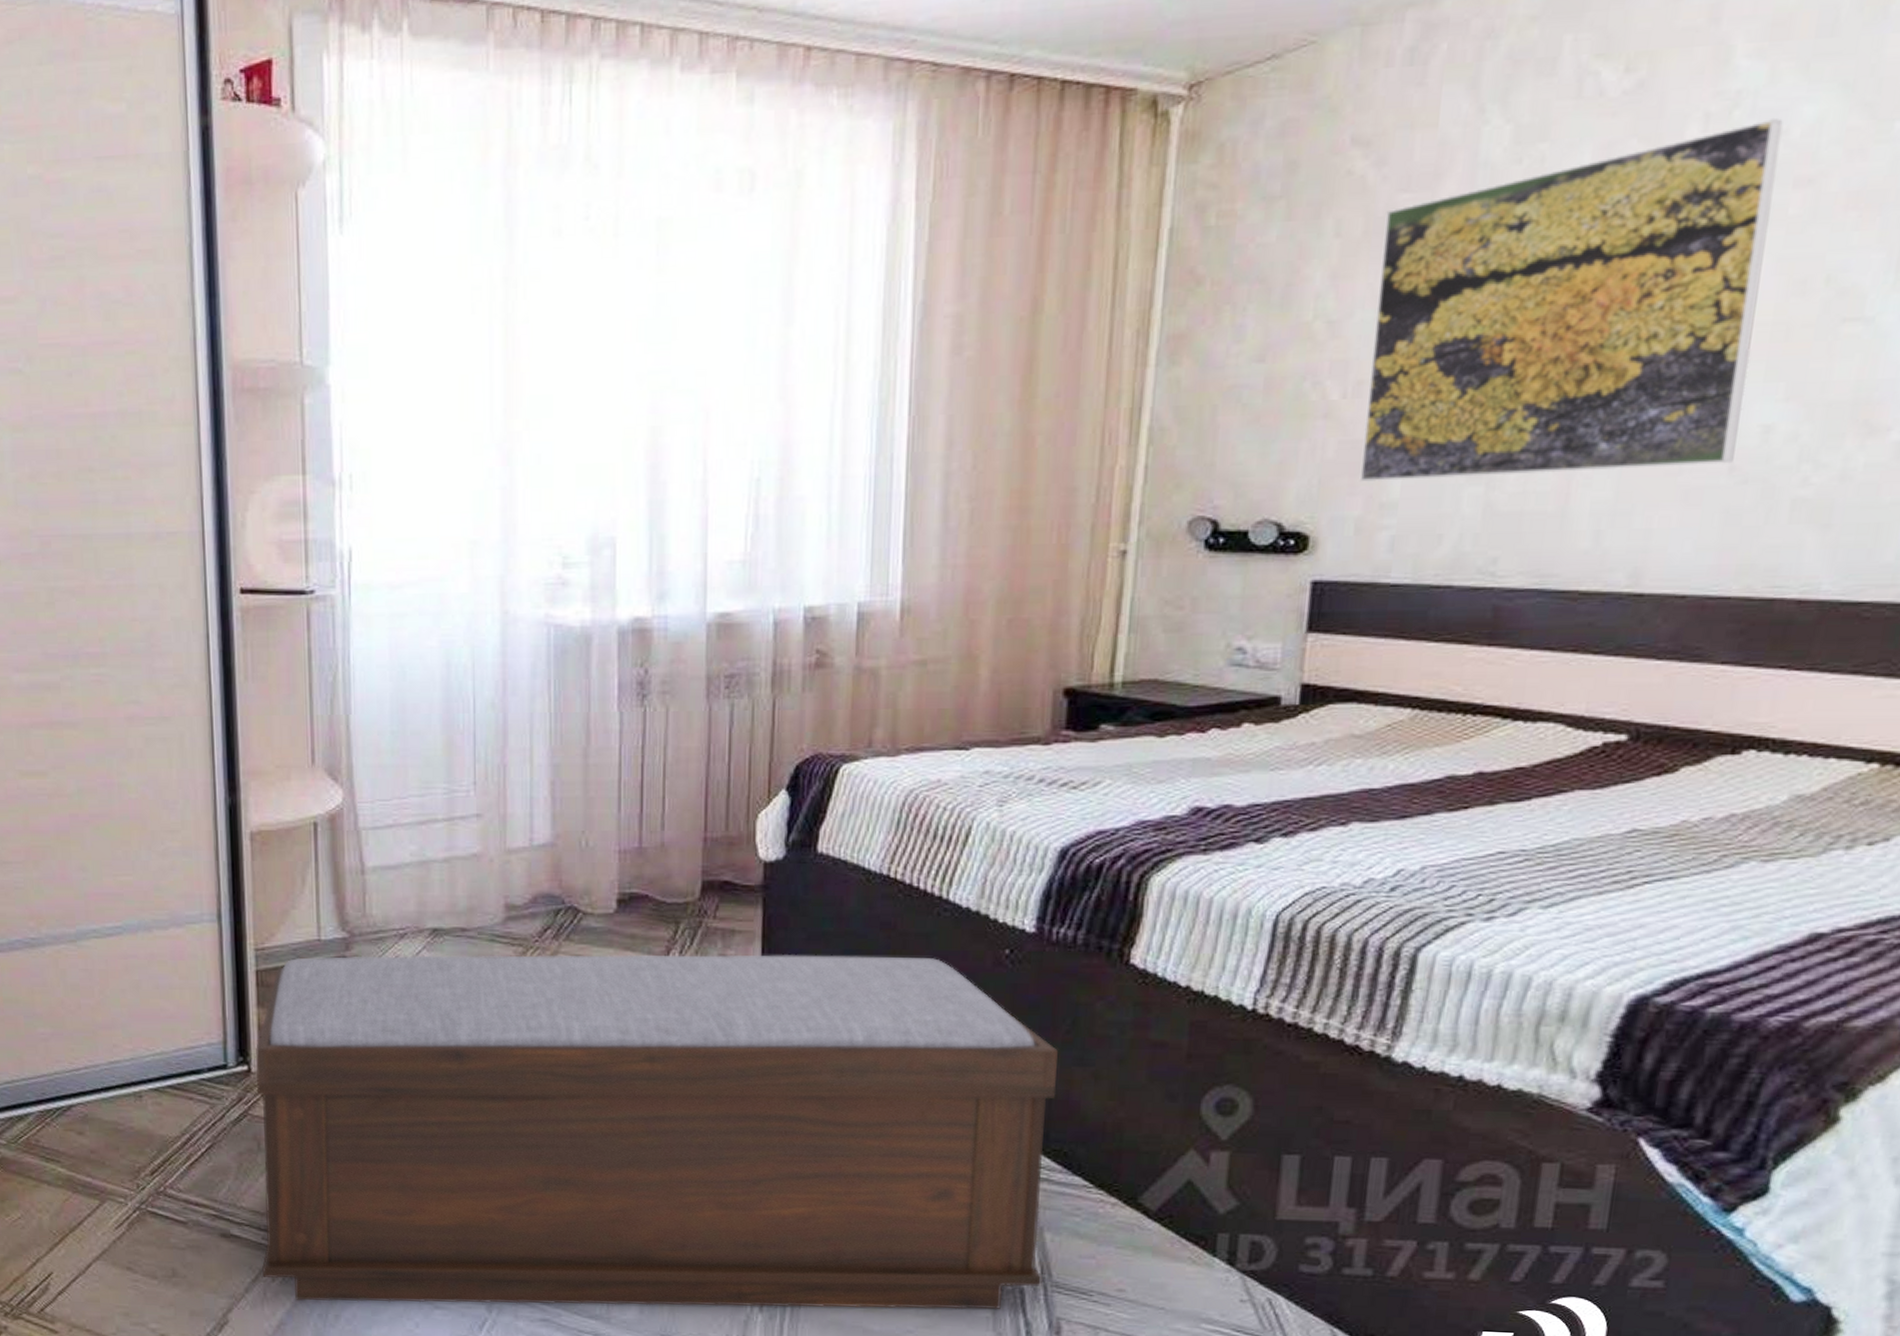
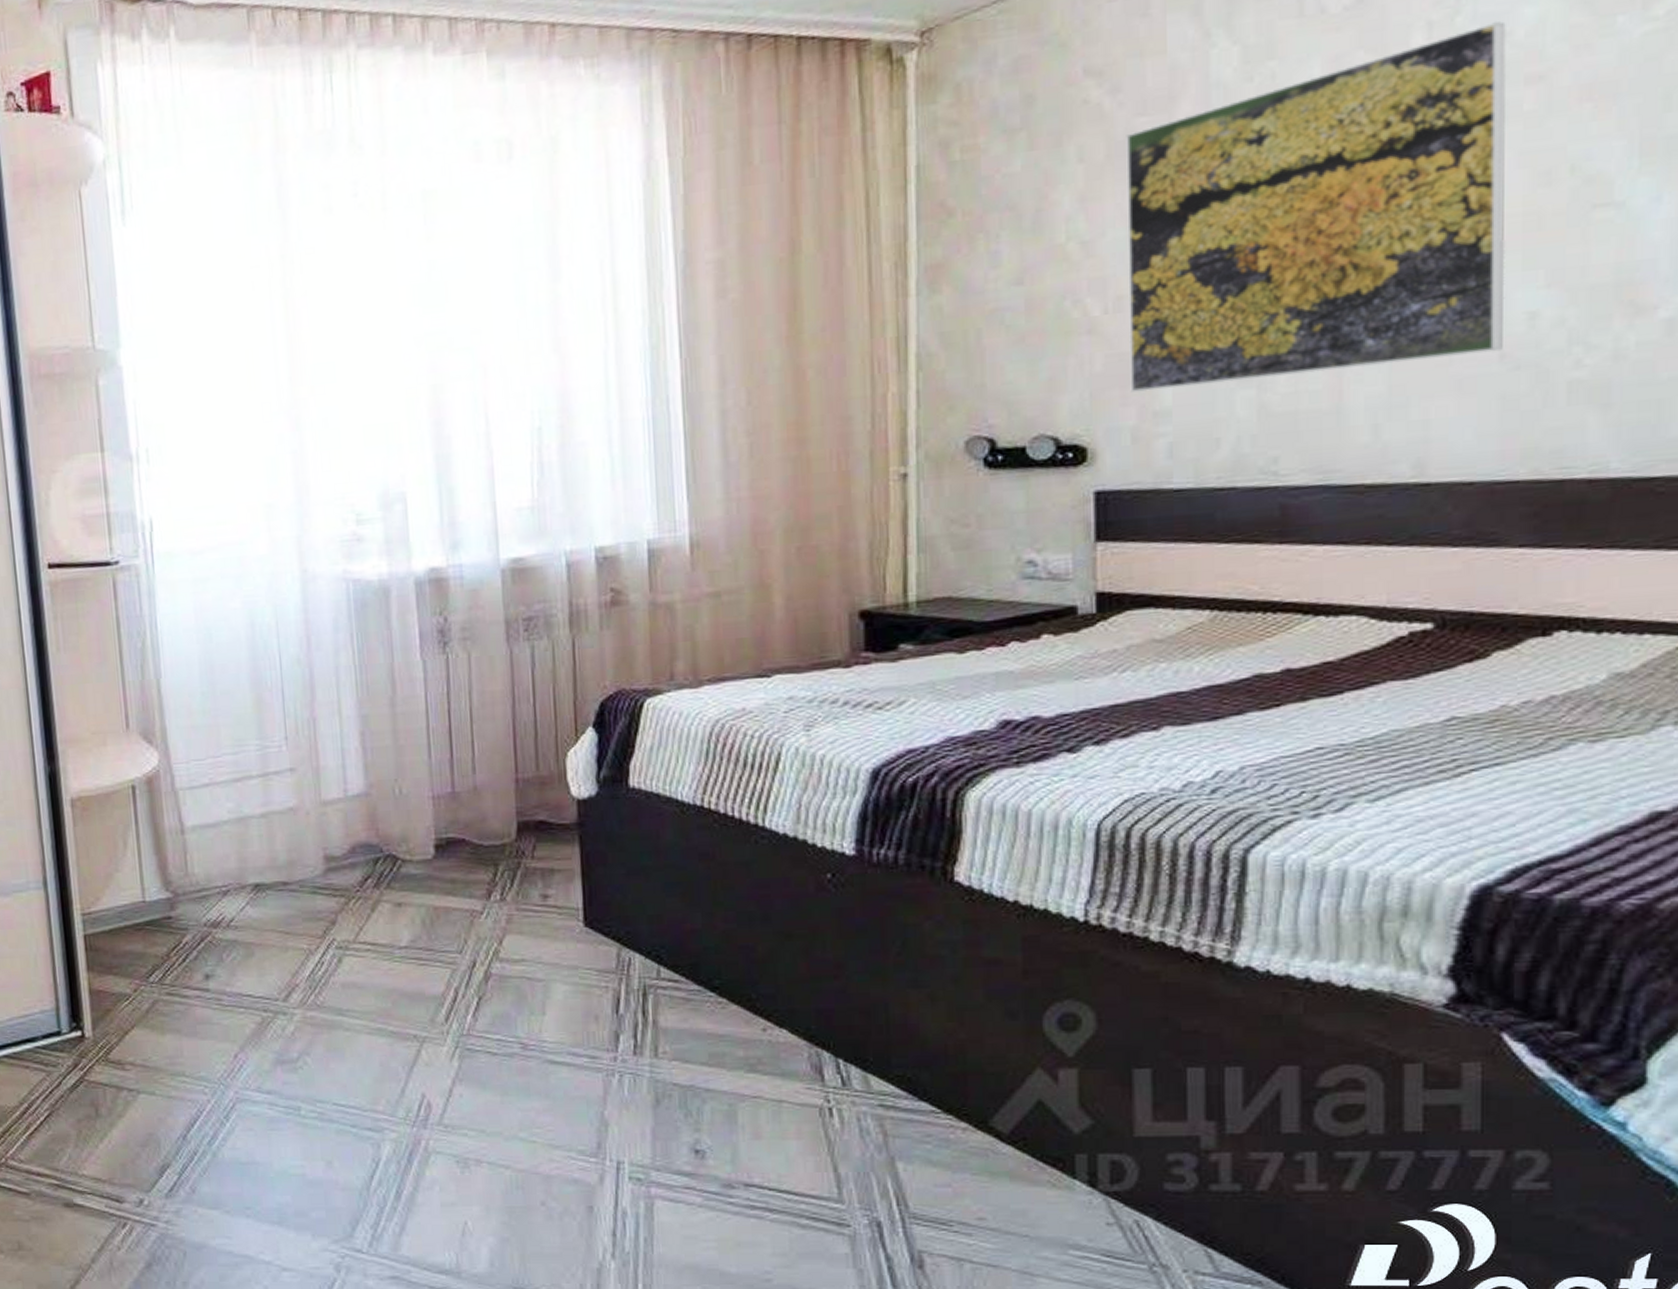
bench: present [255,954,1058,1310] -> none [88,886,901,1269]

